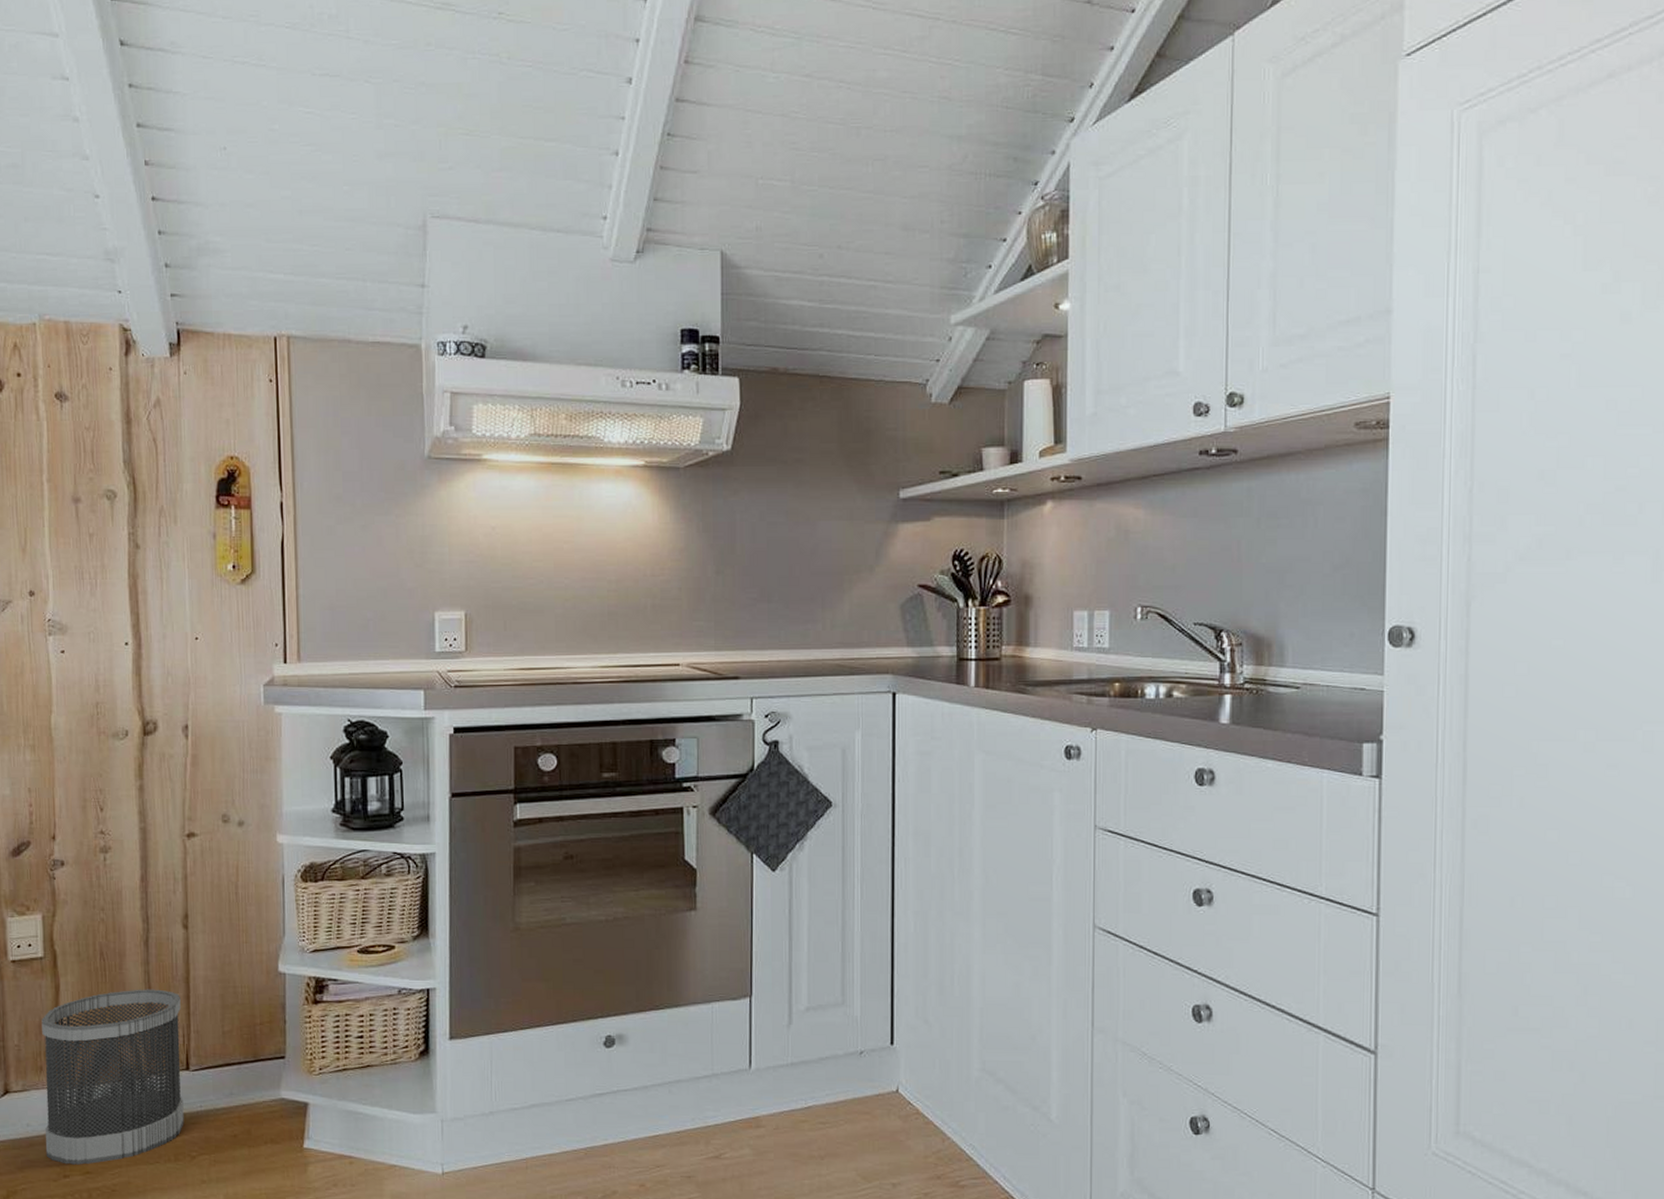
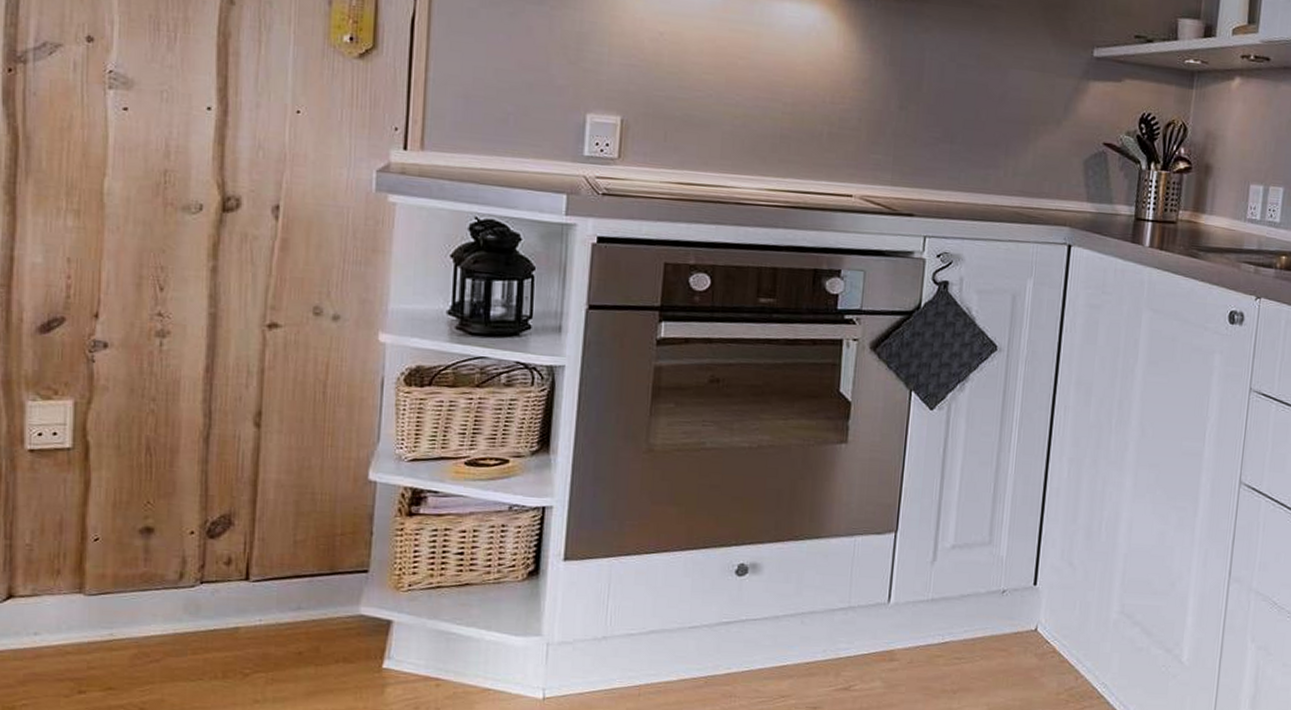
wastebasket: present [41,989,184,1165] -> none [57,489,245,680]

